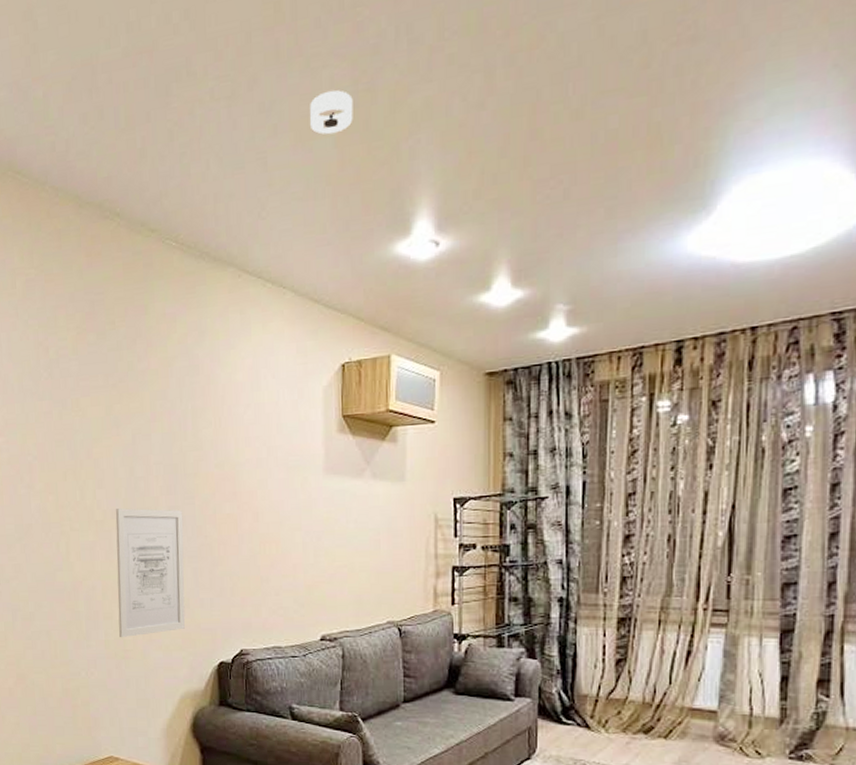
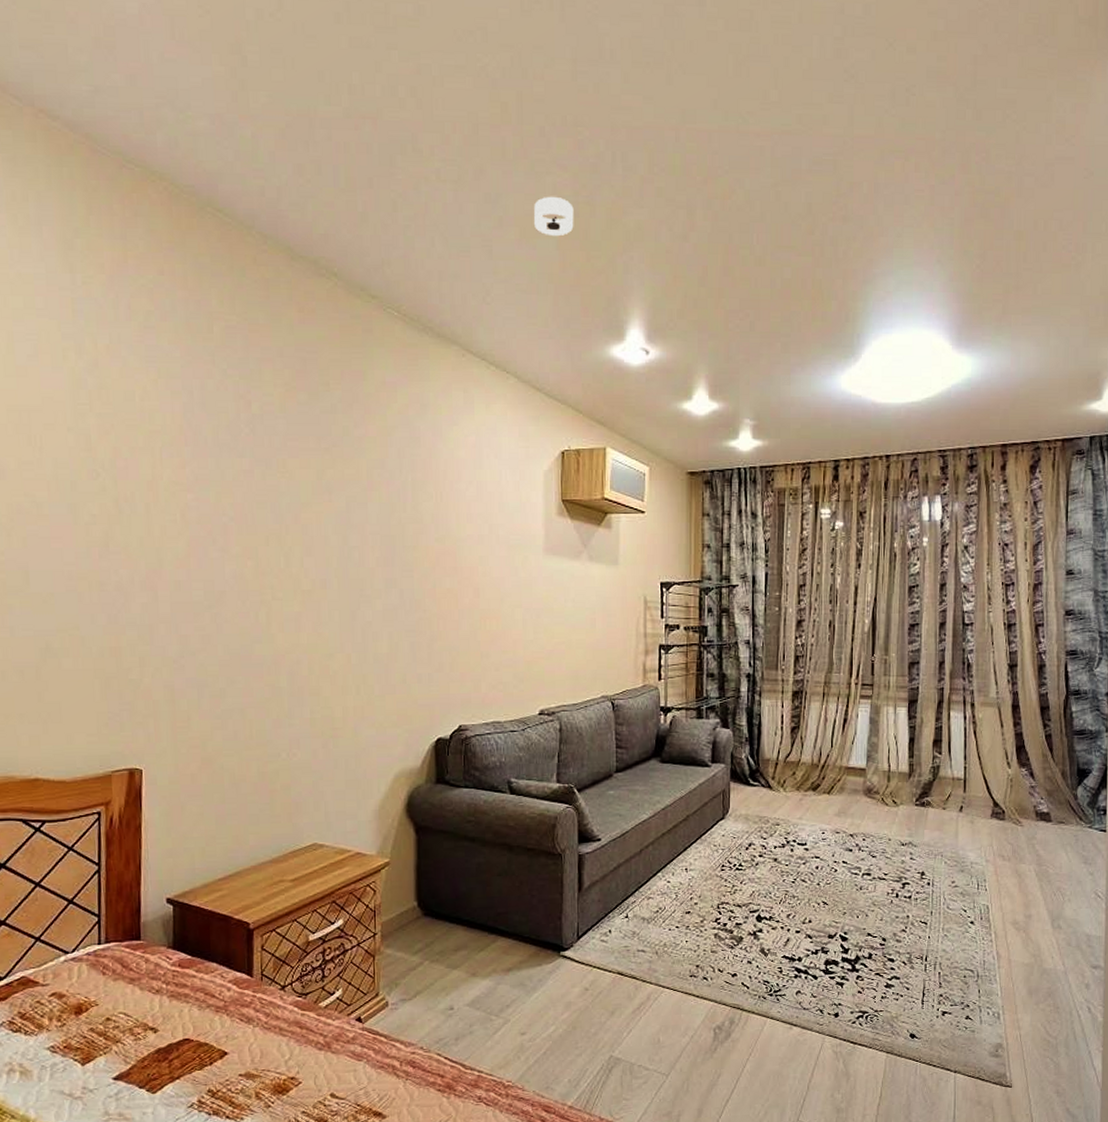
wall art: present [115,508,186,638] -> none [325,578,402,716]

